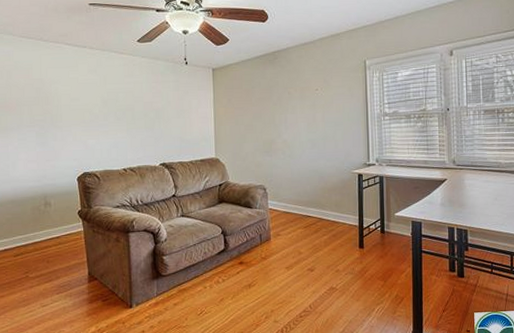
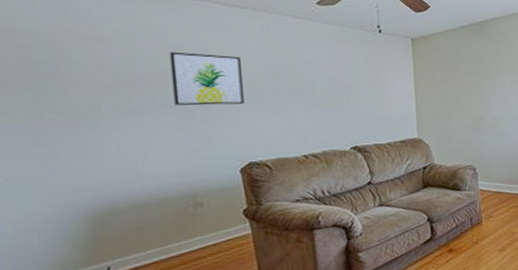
wall art: none [33,83,82,126] -> present [169,51,244,106]

